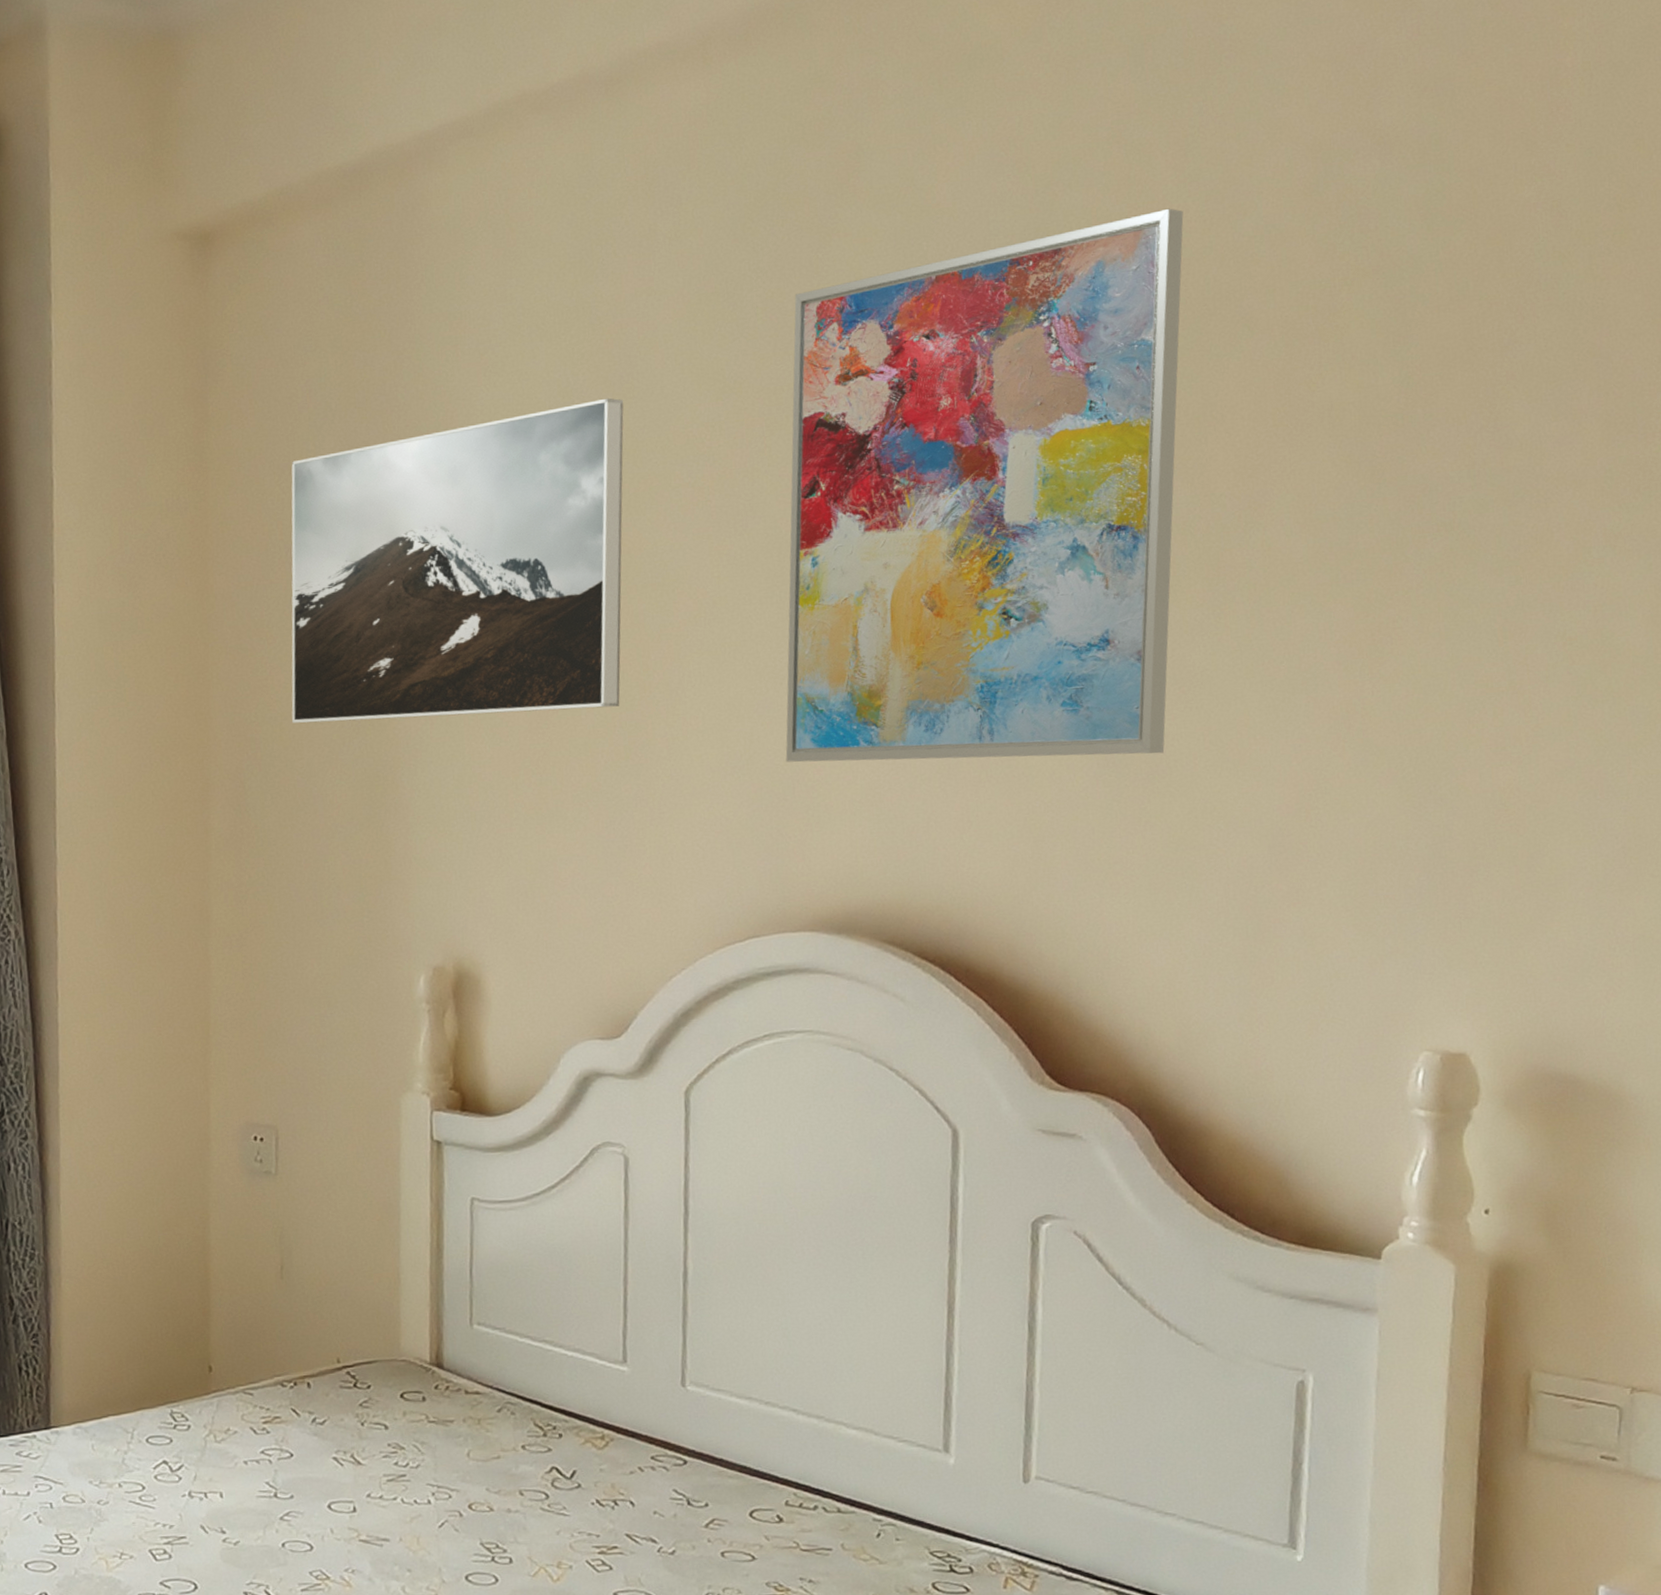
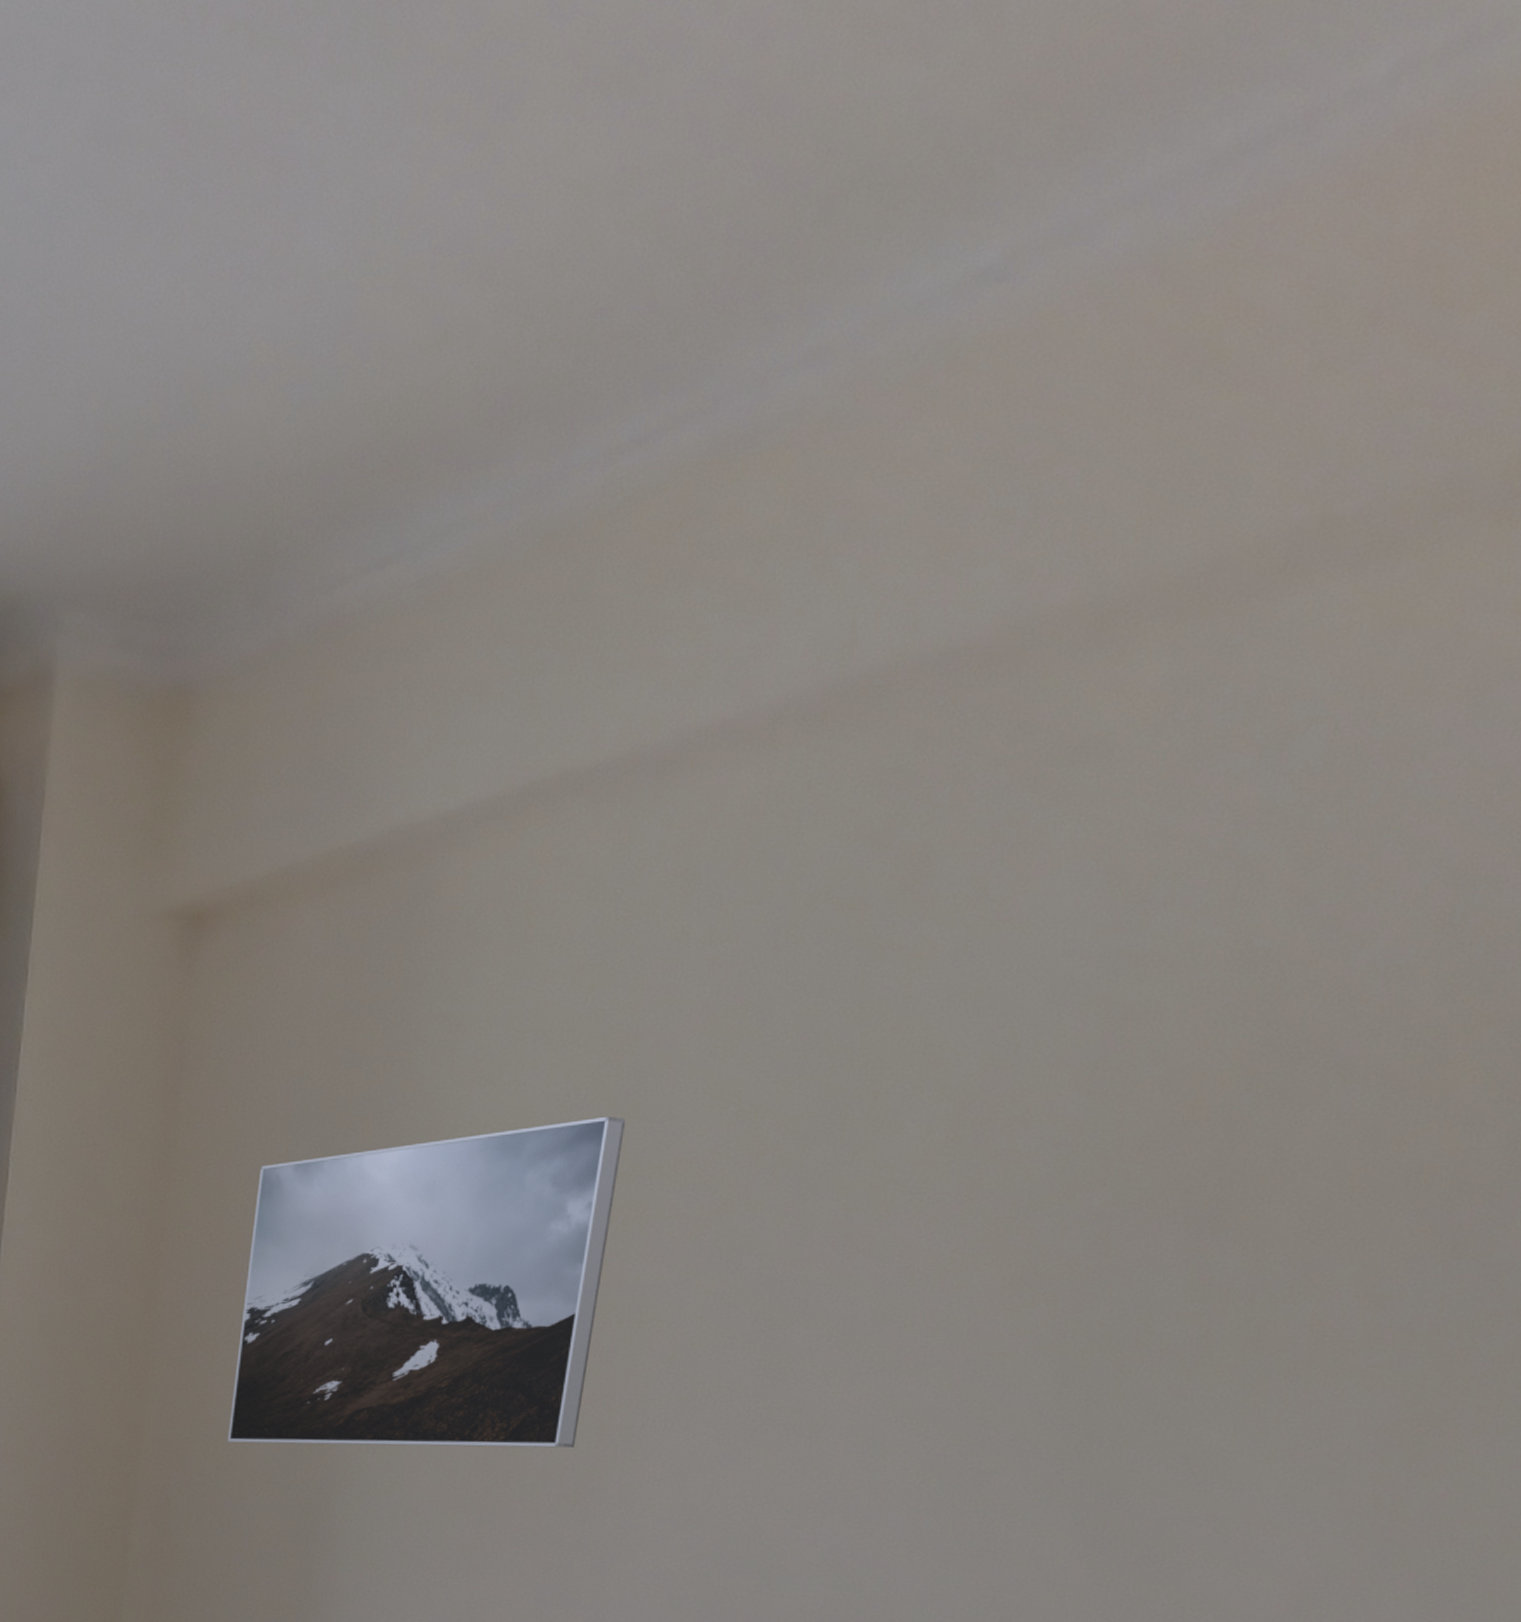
wall art: present [785,208,1184,763] -> none [744,935,1291,1538]

